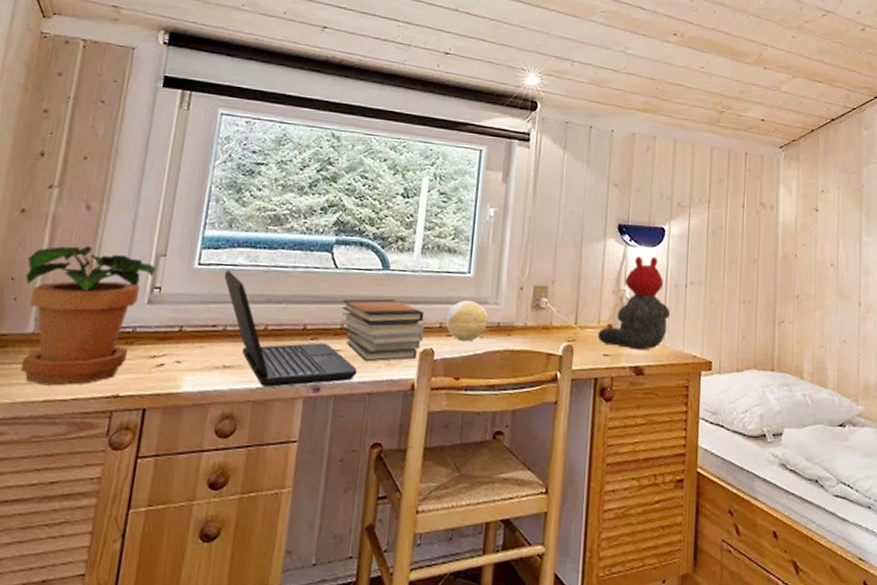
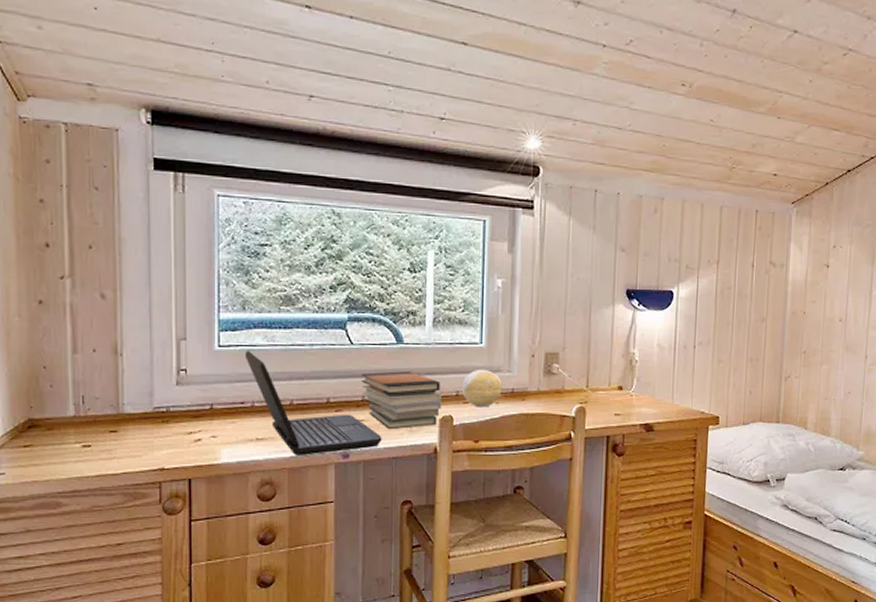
potted plant: present [20,245,157,386] -> none [54,333,179,462]
teddy bear: present [597,256,671,350] -> none [608,319,679,409]

